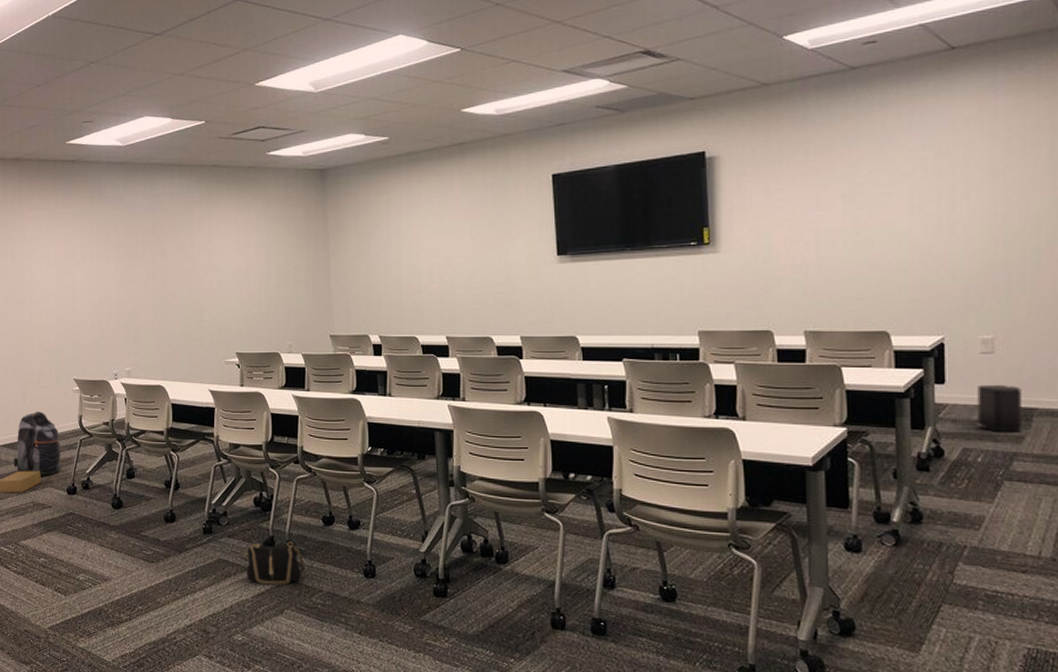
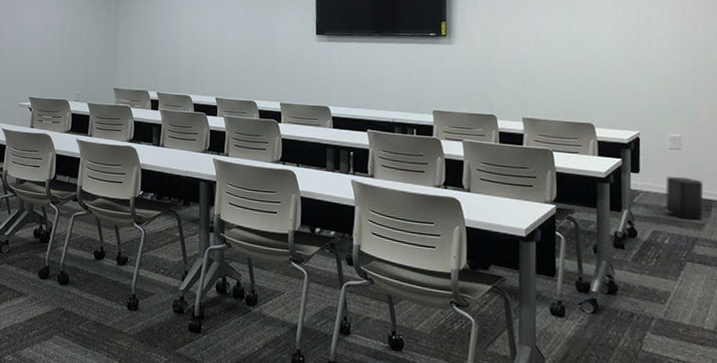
handbag: present [242,541,305,585] -> none [18,271,75,312]

